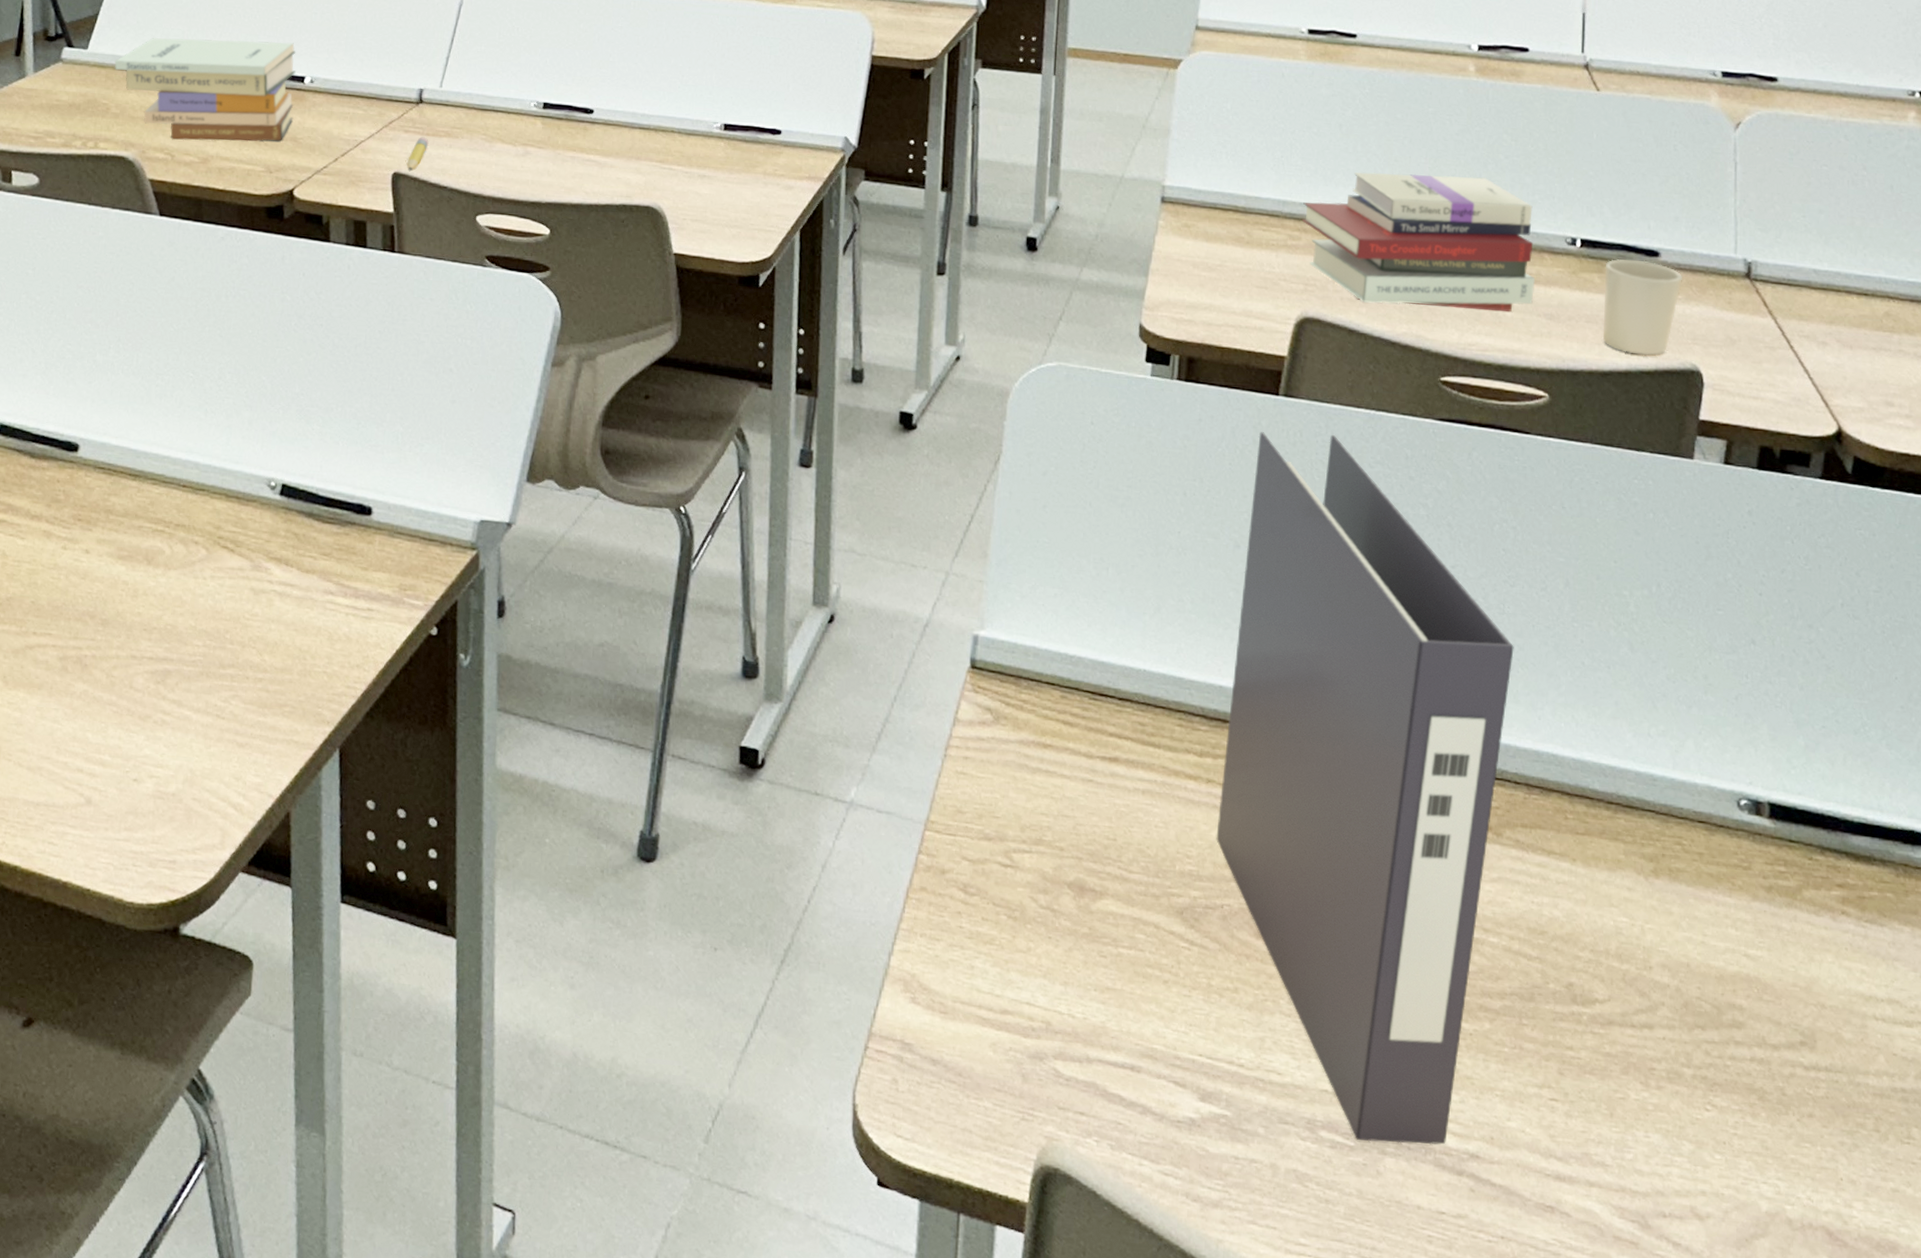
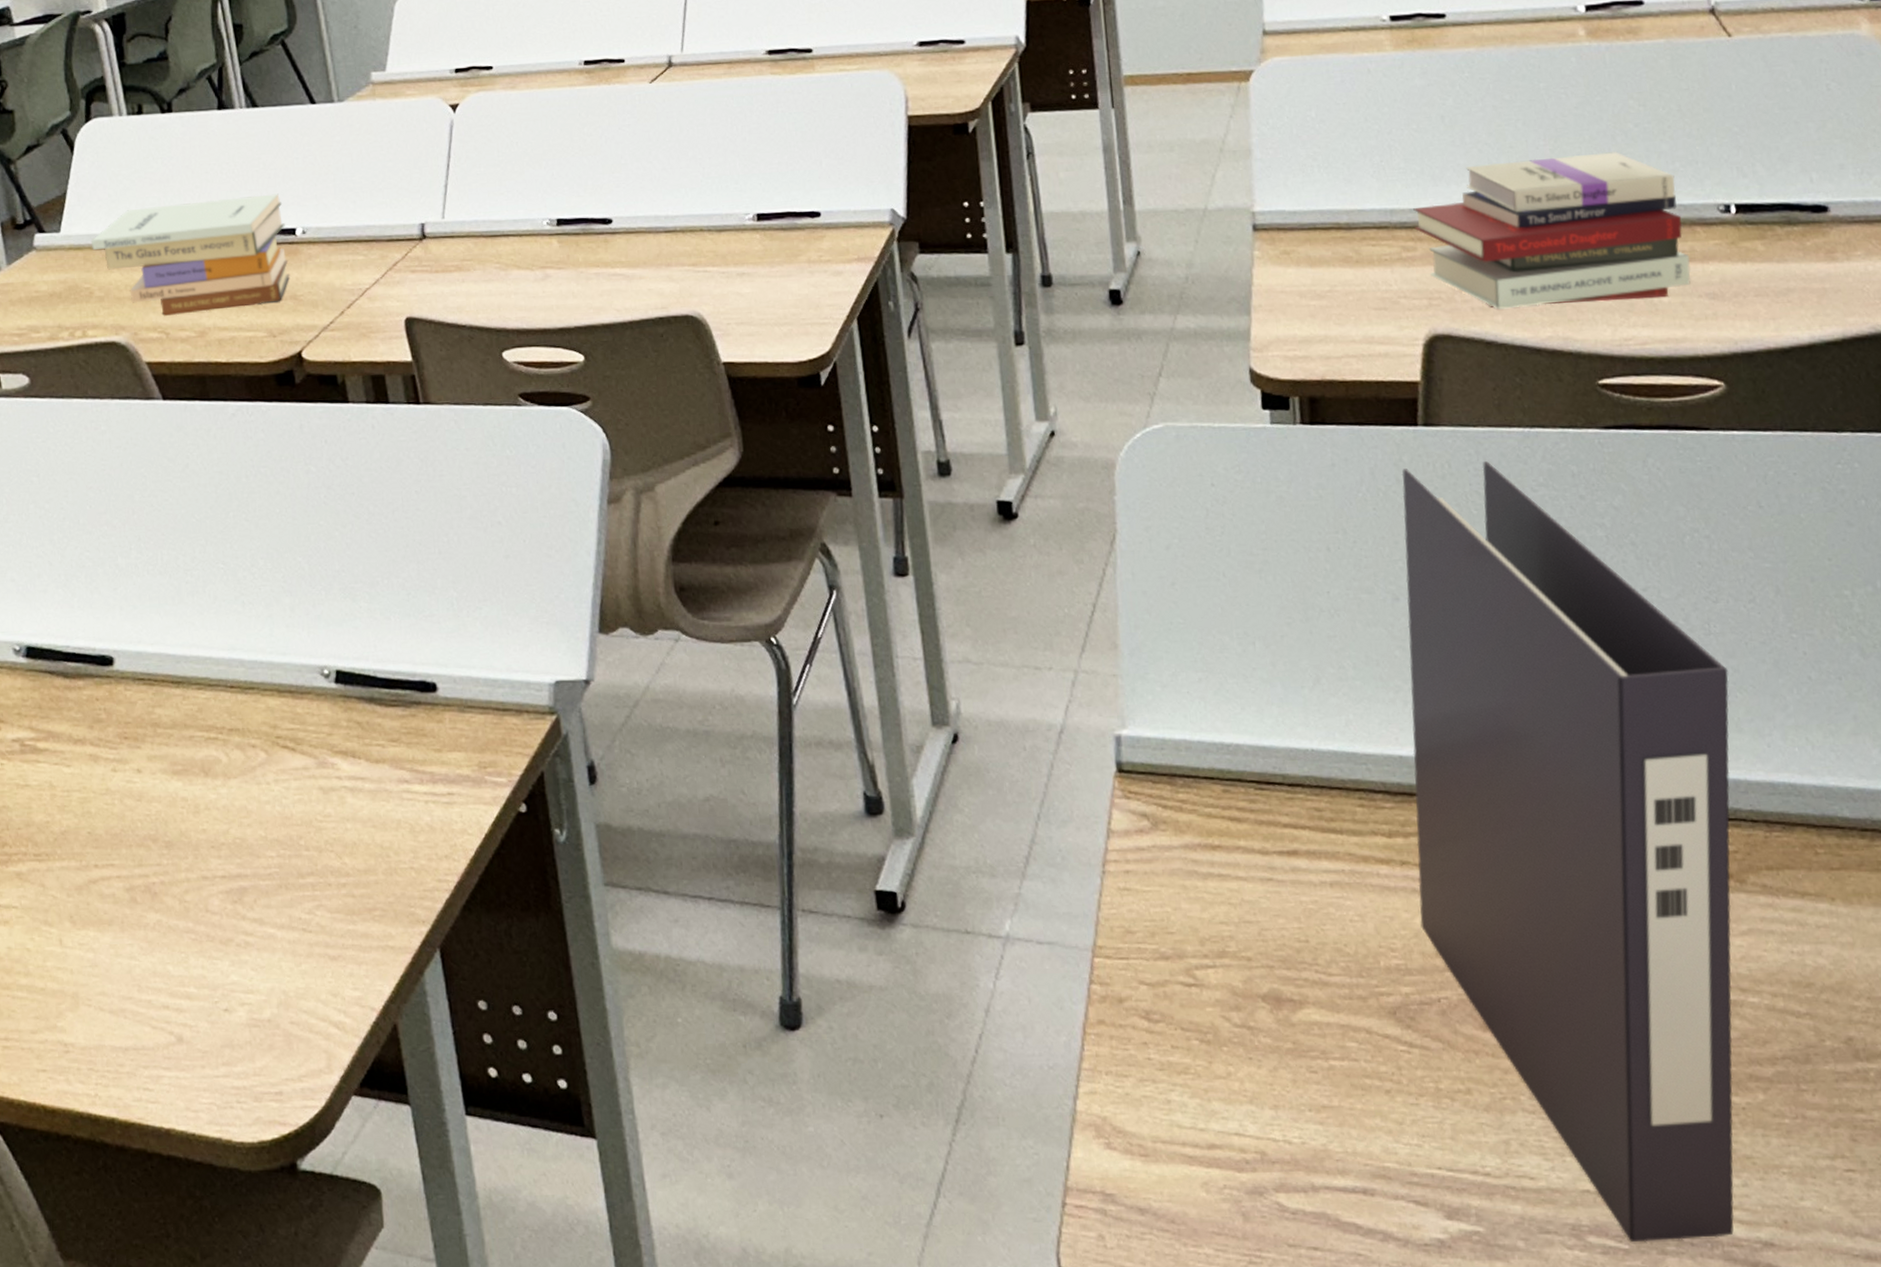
pencil: present [406,137,429,172] -> none [418,275,439,315]
mug: present [1602,259,1682,357] -> none [1767,218,1859,325]

